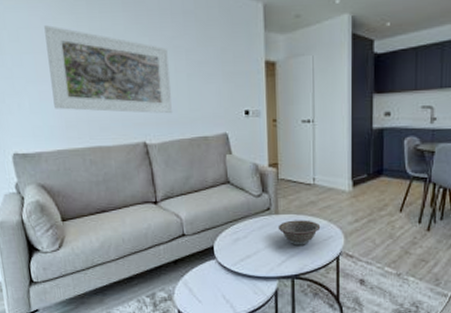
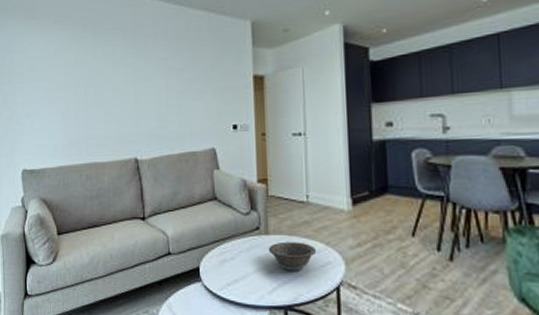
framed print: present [44,25,172,114] -> none [57,56,162,131]

